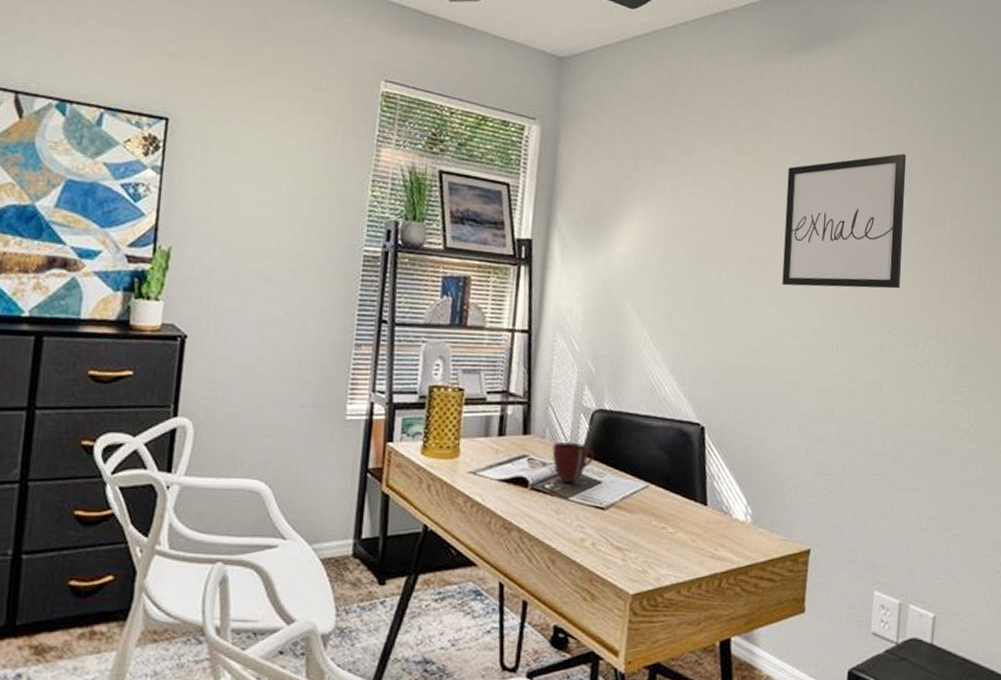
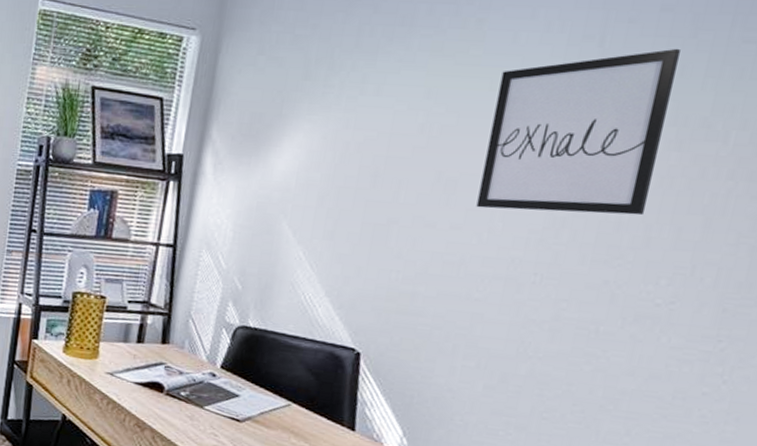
mug: present [552,441,594,484] -> none [189,354,234,394]

